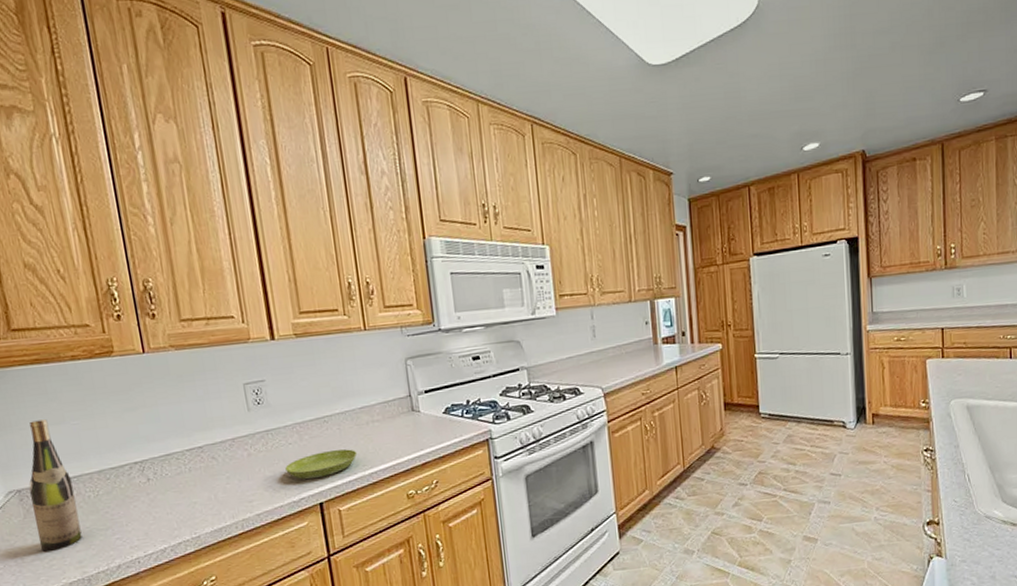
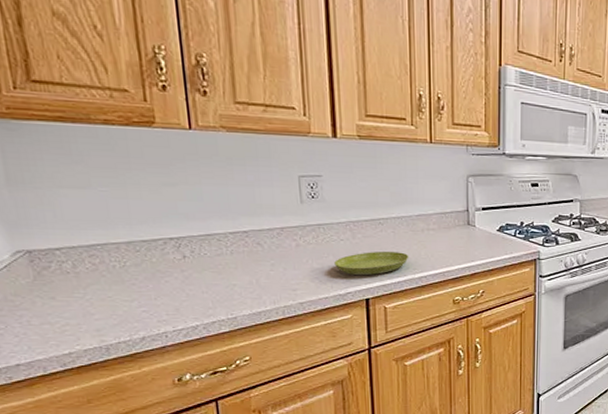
wine bottle: present [29,419,83,552] -> none [42,181,103,316]

